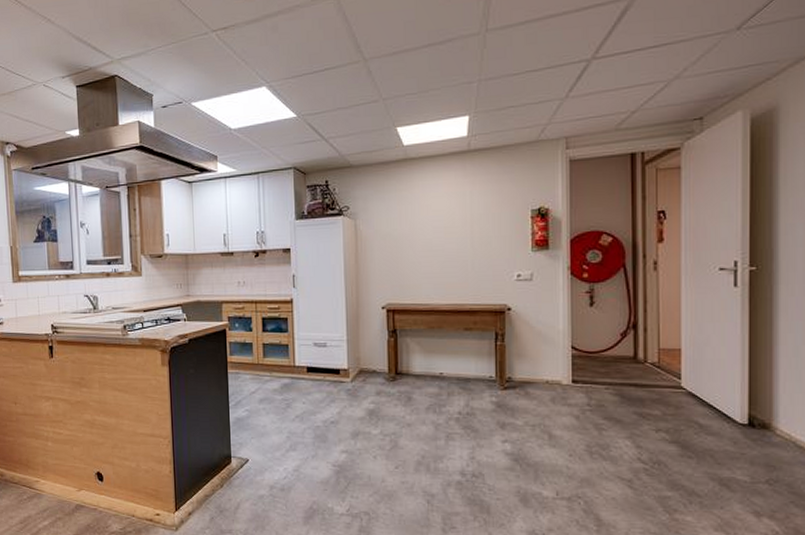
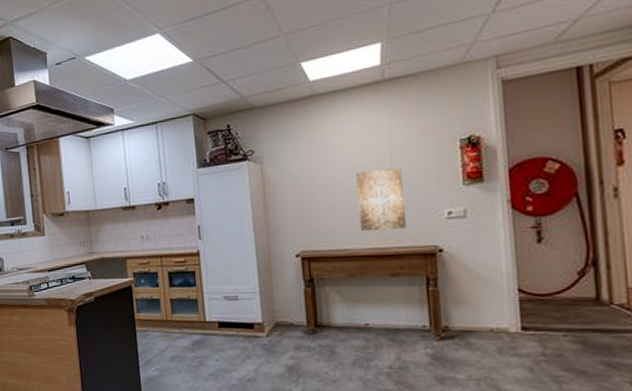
wall art: none [440,232,481,289] -> present [356,168,406,232]

